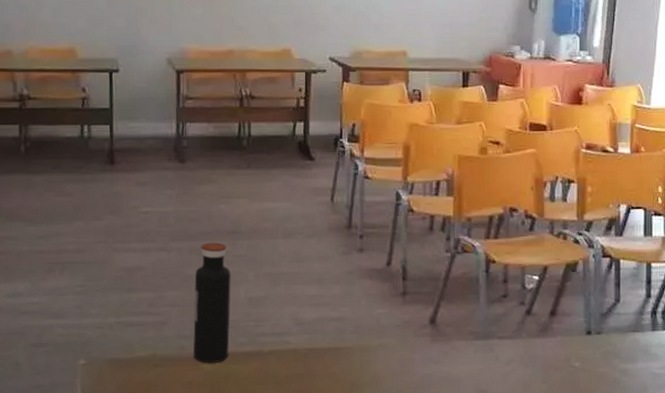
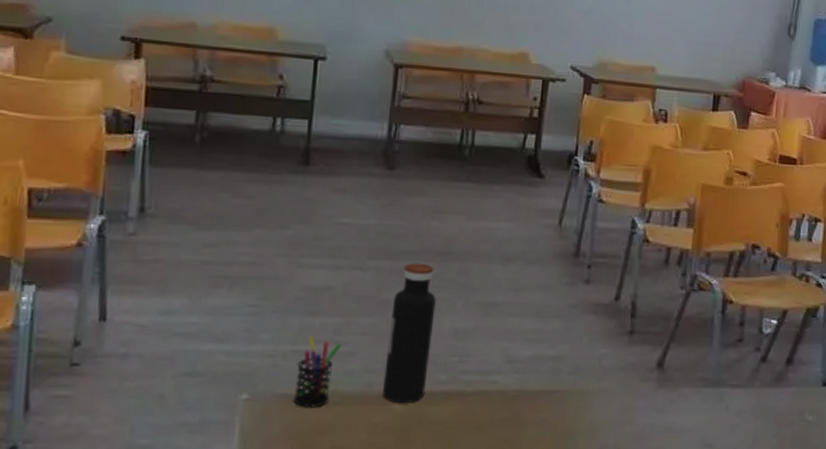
pen holder: none [121,309,156,369] -> present [293,336,342,408]

